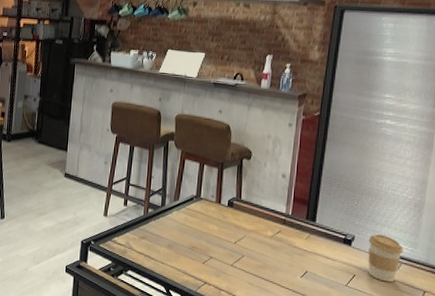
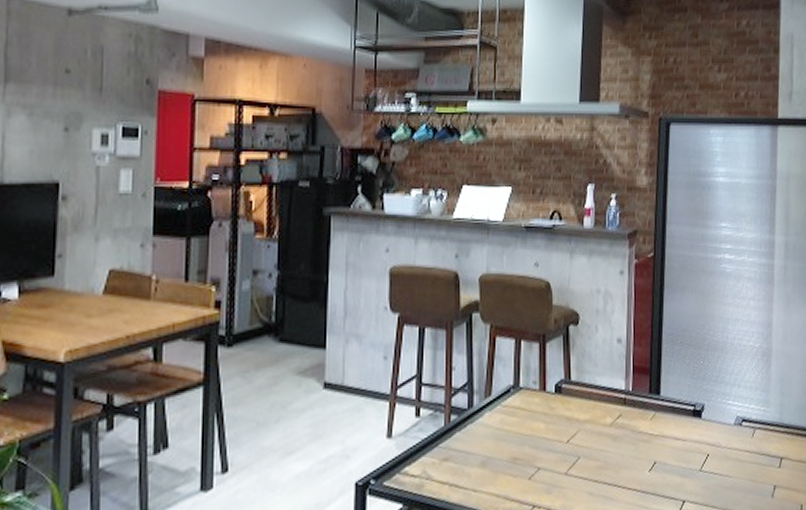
coffee cup: present [368,234,404,283] -> none [719,397,756,456]

